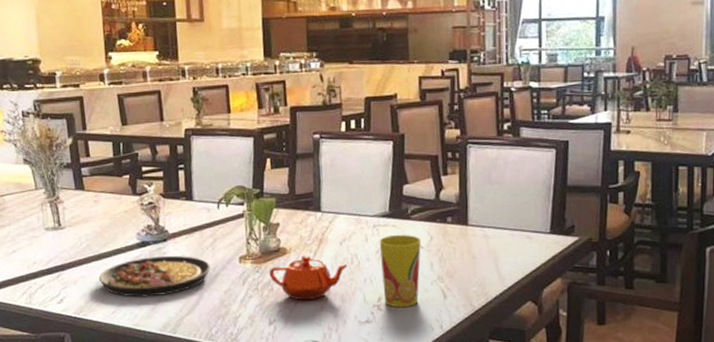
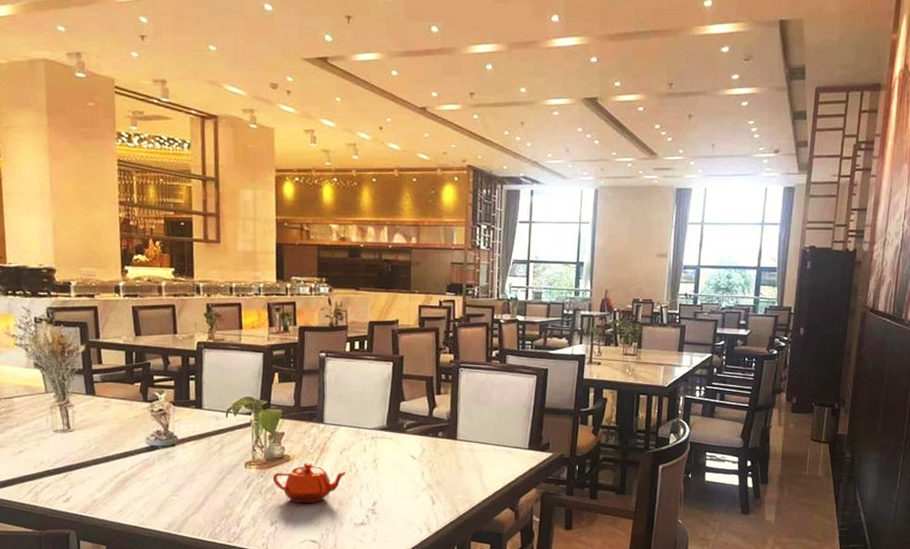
plate: present [99,255,211,297] -> none [107,459,217,498]
cup: present [379,234,421,308] -> none [376,446,414,512]

